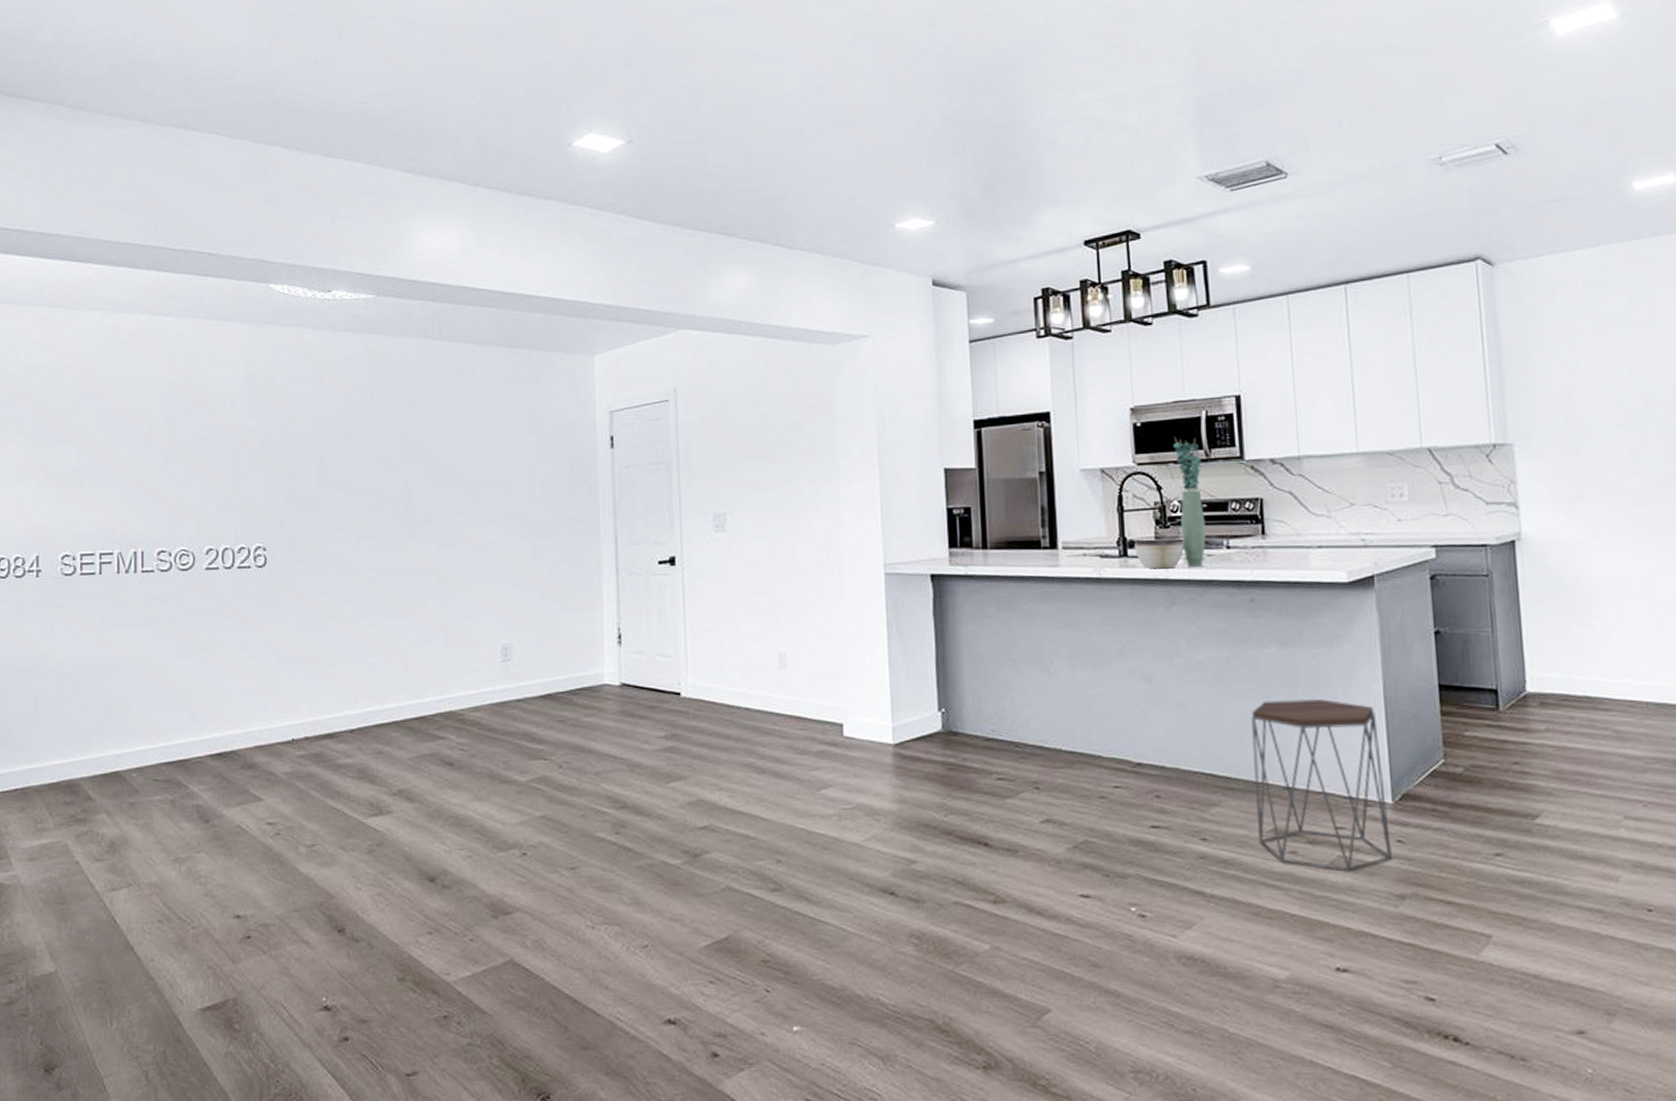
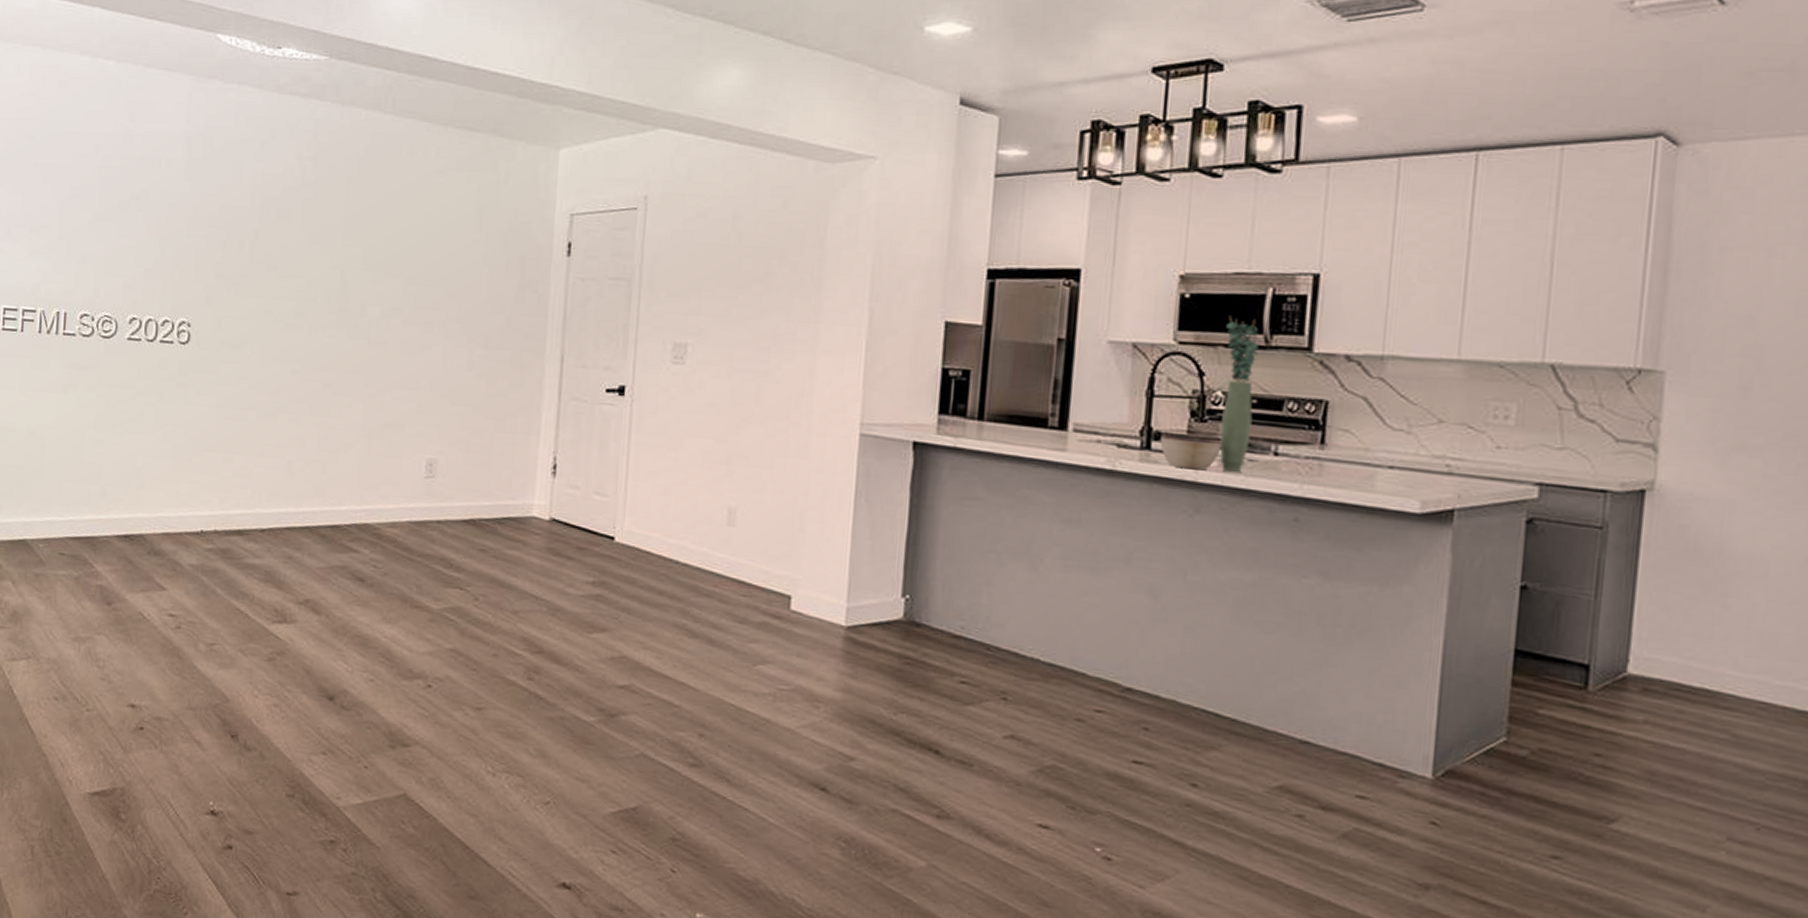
side table: present [1251,698,1392,872] -> none [1260,638,1428,849]

